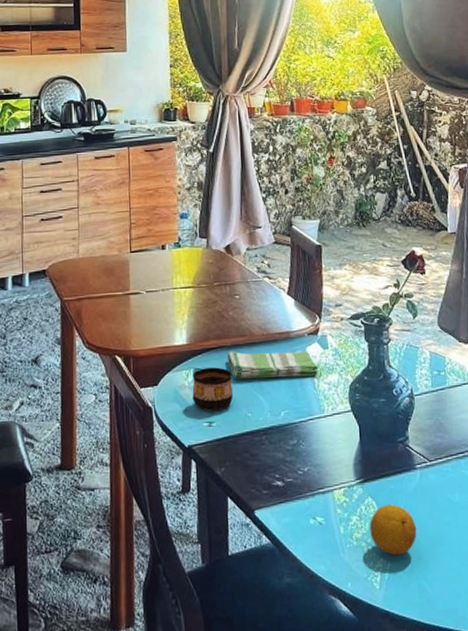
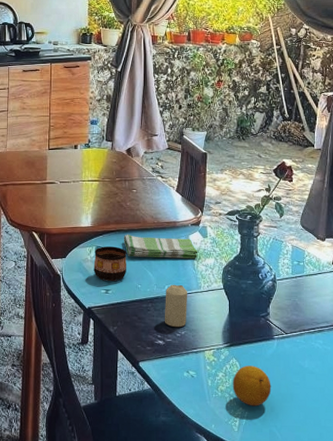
candle: none [281,409,310,464] -> present [164,284,188,328]

